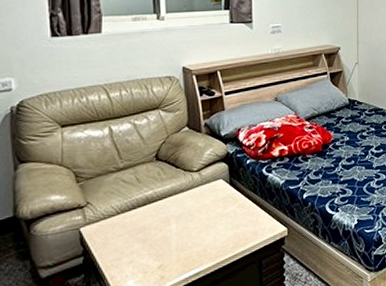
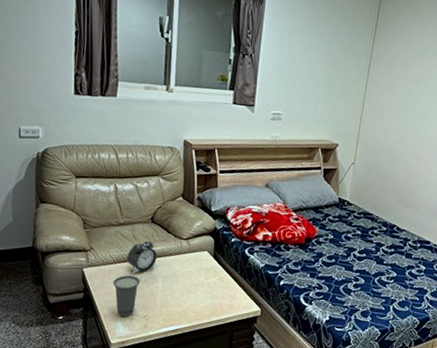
cup: none [117,223,150,274] -> present [112,275,140,317]
alarm clock: none [132,181,167,222] -> present [127,240,157,275]

